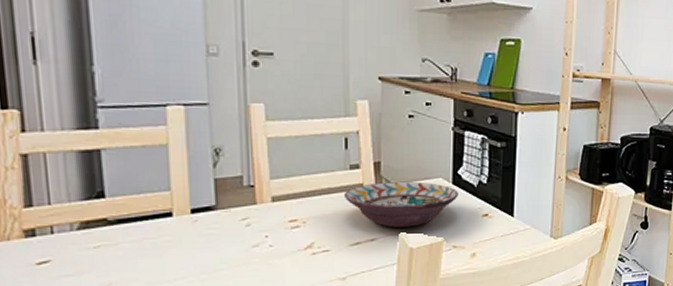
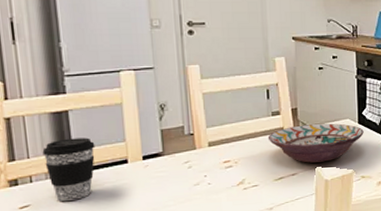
coffee cup: none [67,183,133,258] -> present [42,137,95,201]

